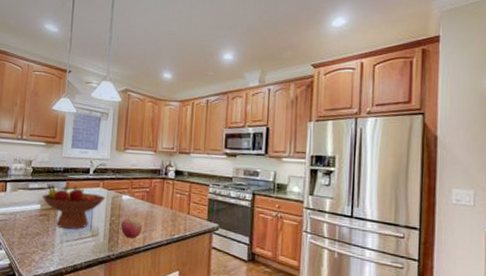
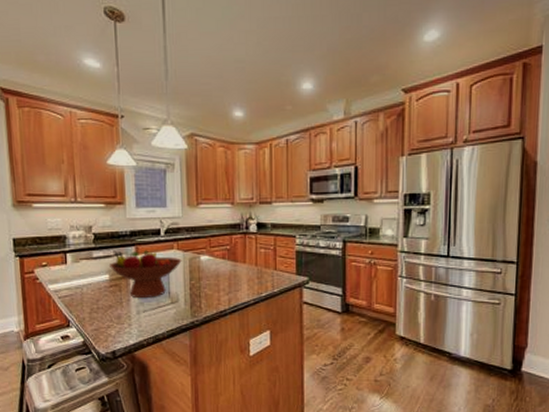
apple: present [121,216,142,238] -> none [203,277,226,301]

